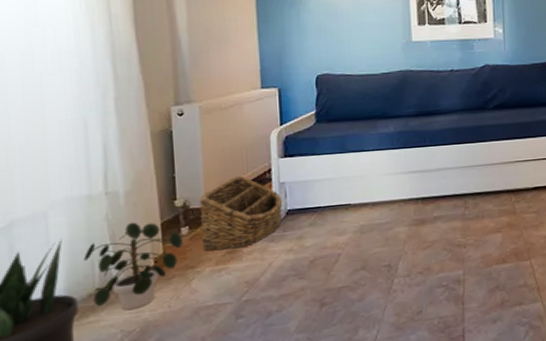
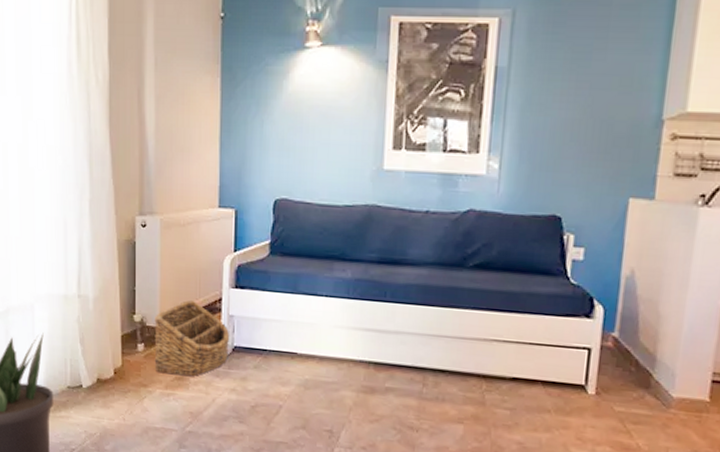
potted plant: present [84,222,183,311] -> none [59,328,138,415]

